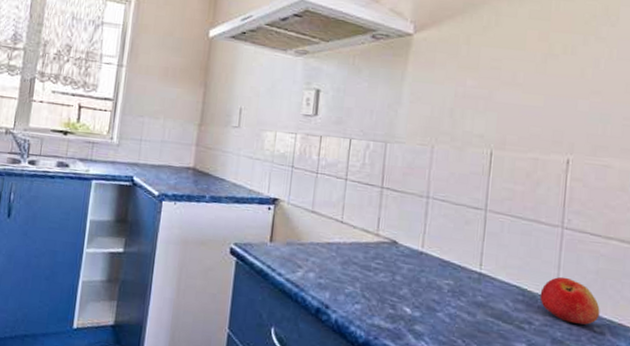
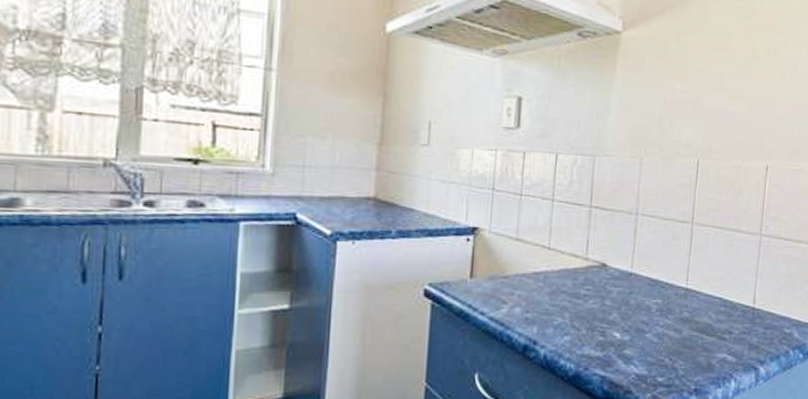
apple: present [539,276,600,325] -> none [739,283,790,327]

